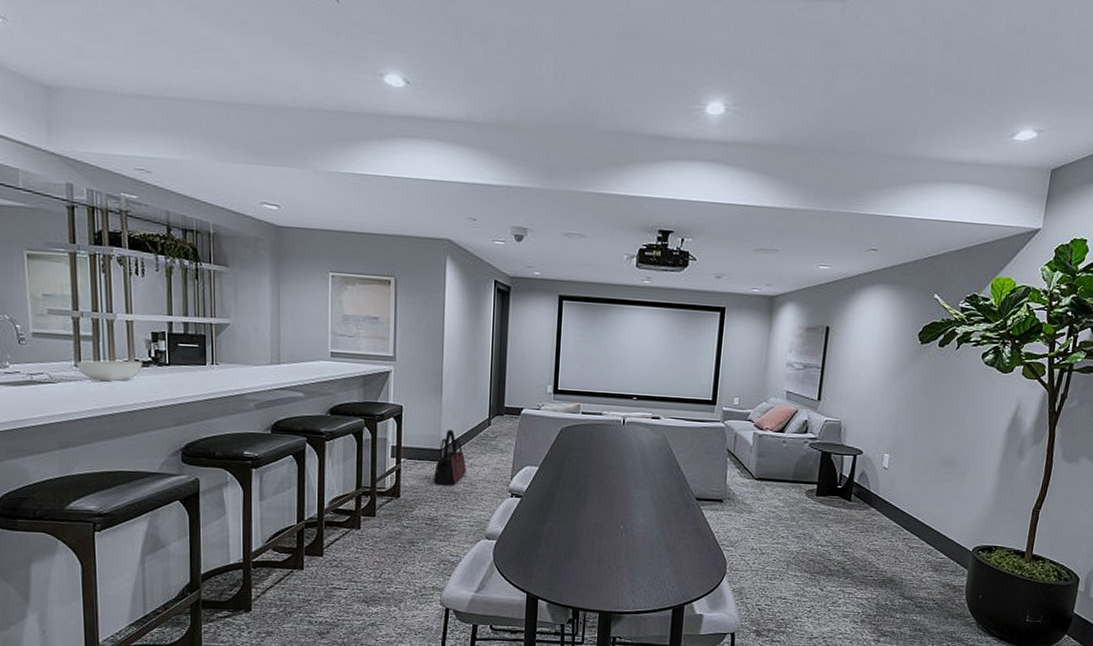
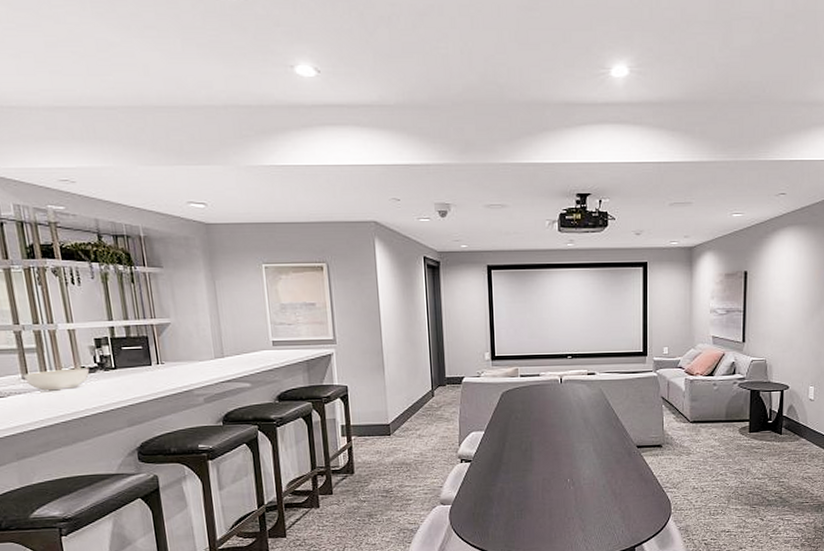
duffel bag: present [434,429,466,485] -> none [385,403,415,457]

